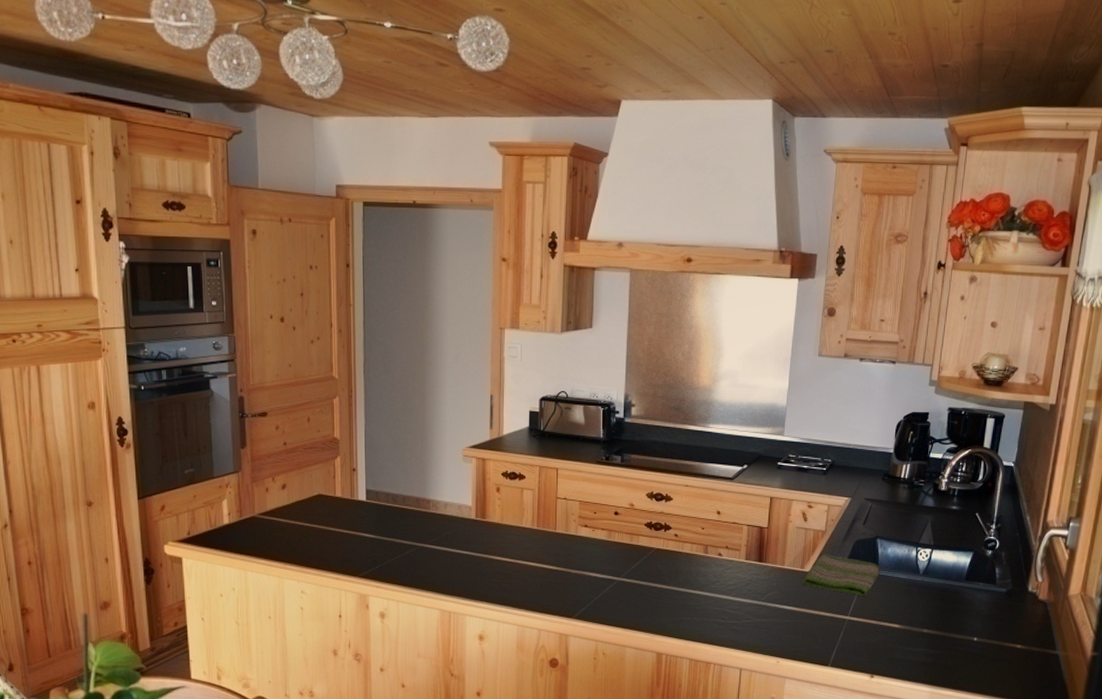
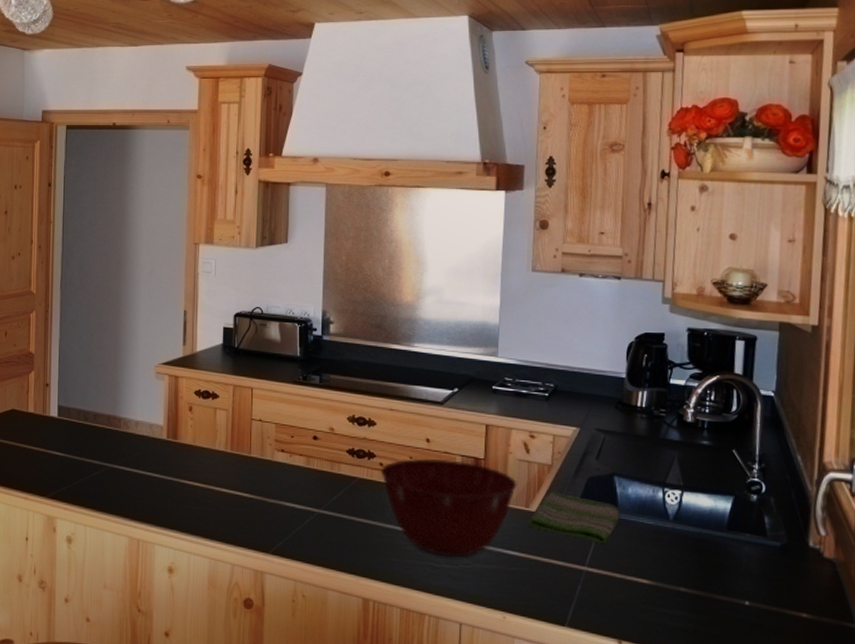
mixing bowl: none [676,528,795,614] -> present [381,458,517,557]

